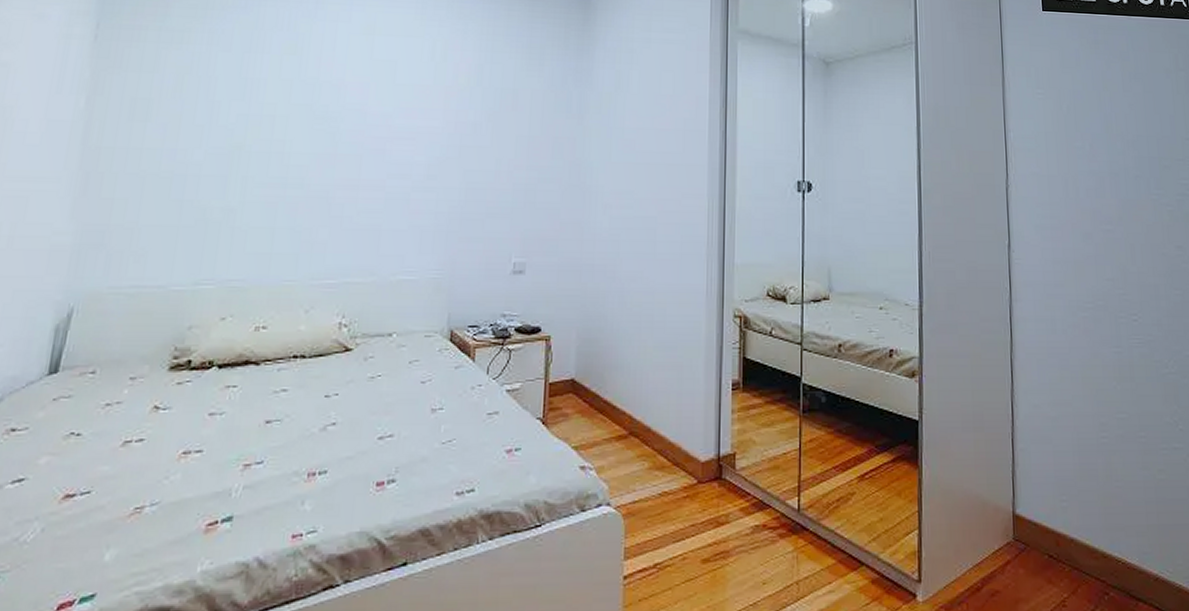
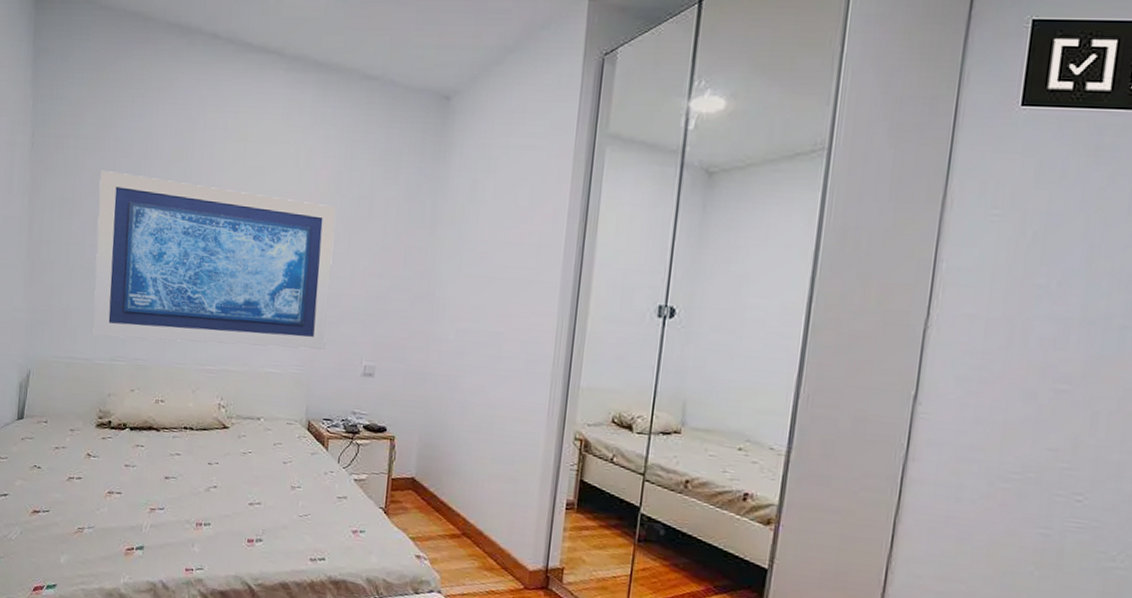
wall art: none [169,64,477,258] -> present [92,169,336,350]

